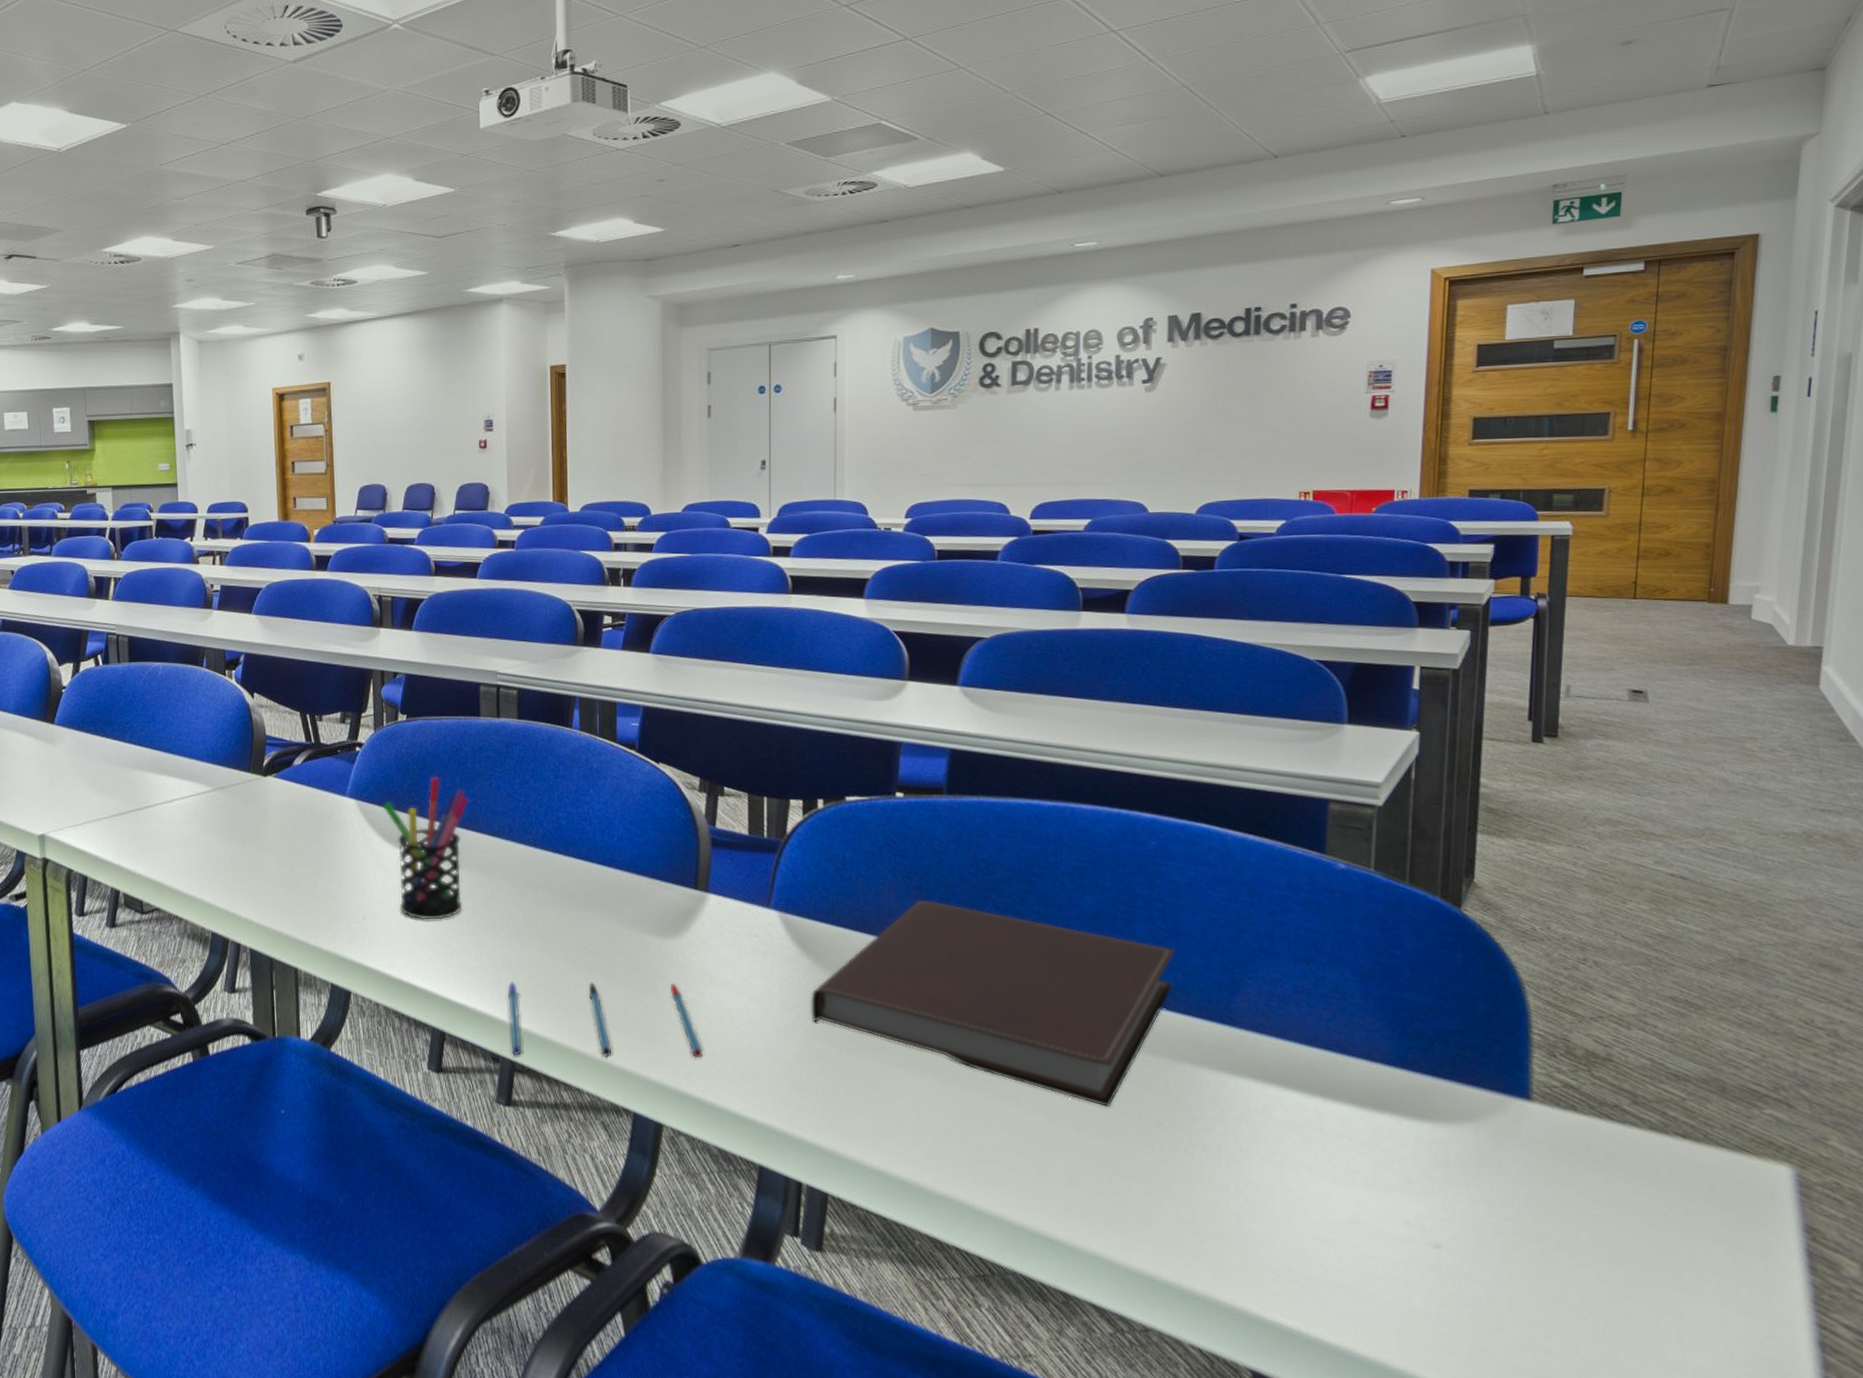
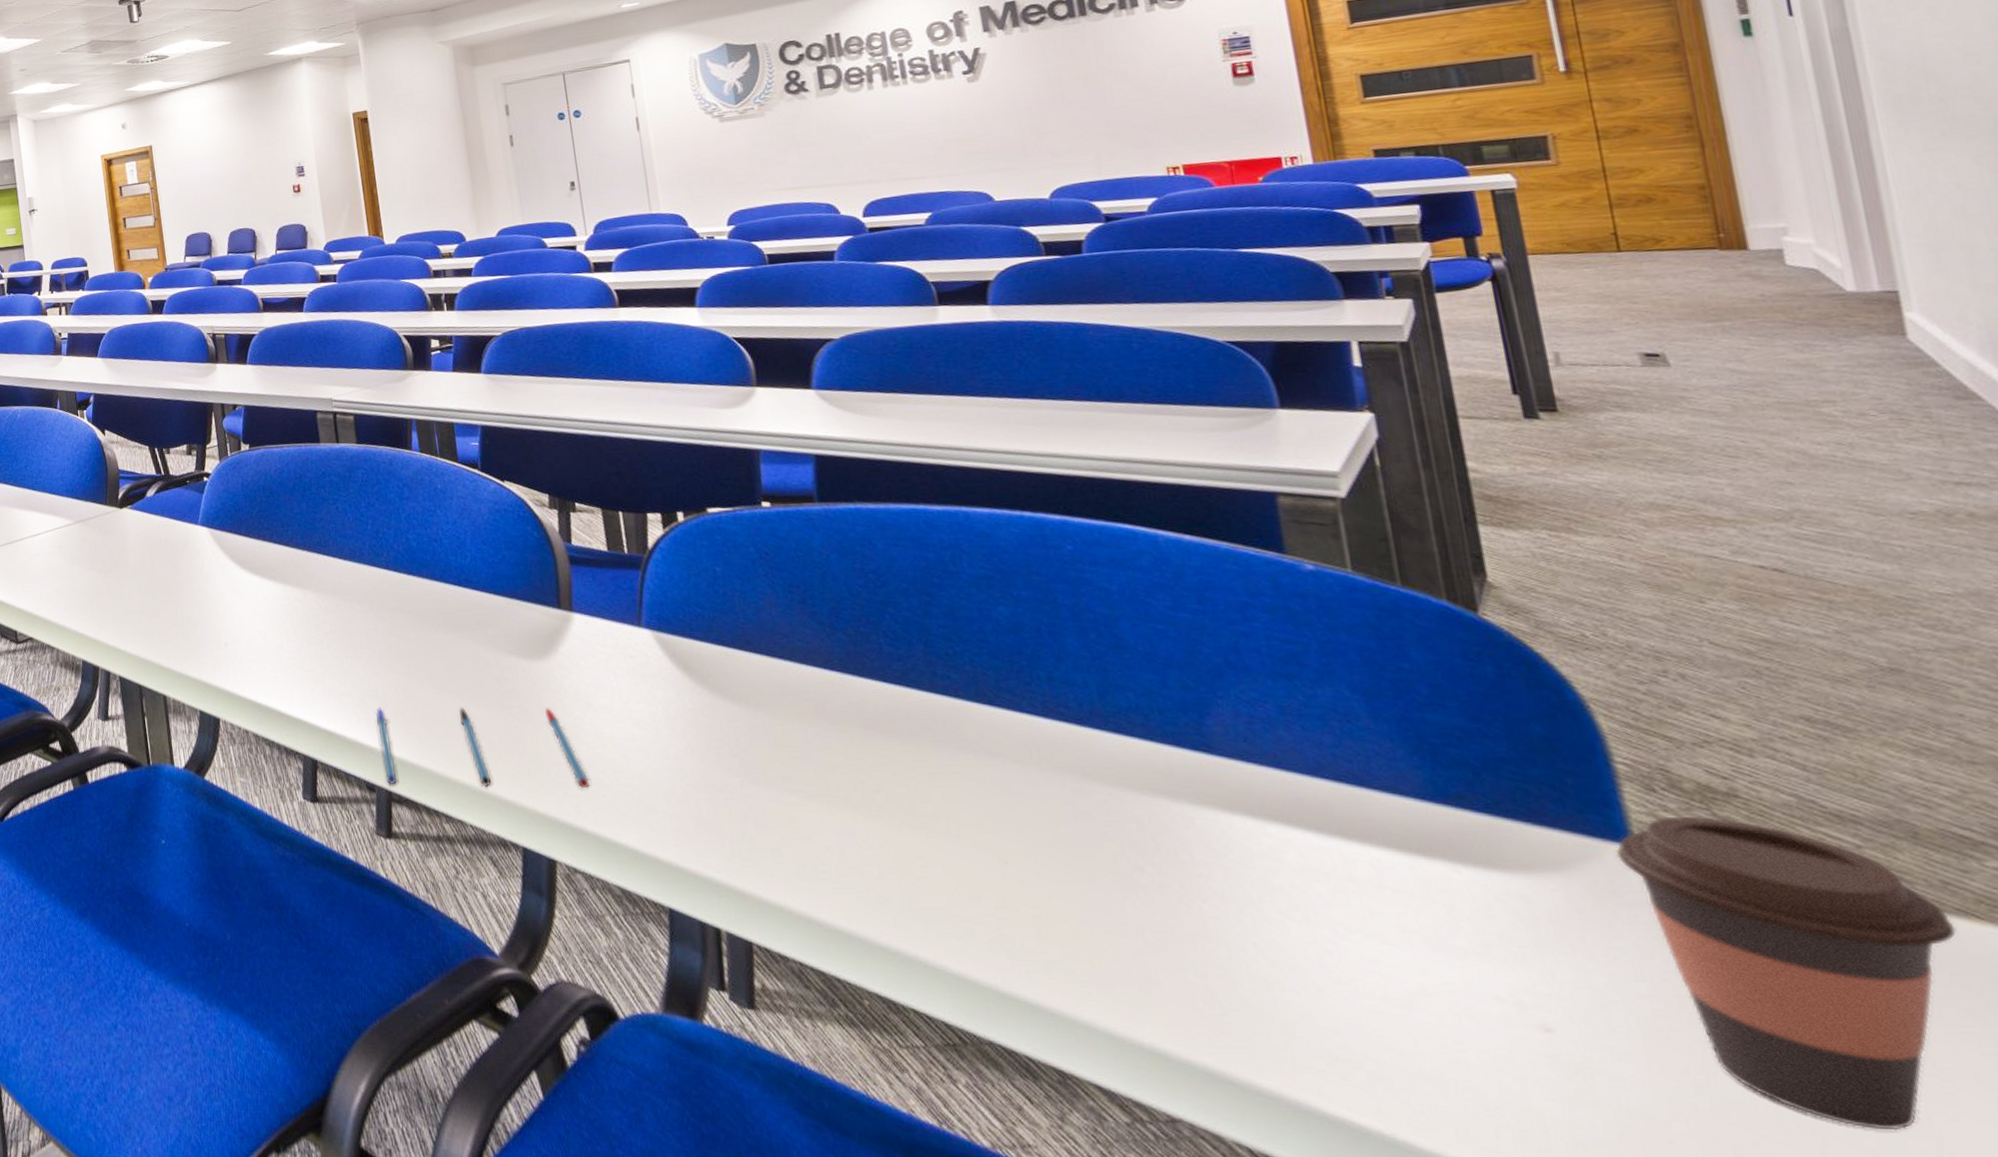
pen holder: present [382,776,469,920] -> none [234,503,322,646]
notebook: present [811,899,1175,1107] -> none [700,614,1126,848]
coffee cup: none [1516,1076,1732,1313] -> present [1615,816,1956,1131]

